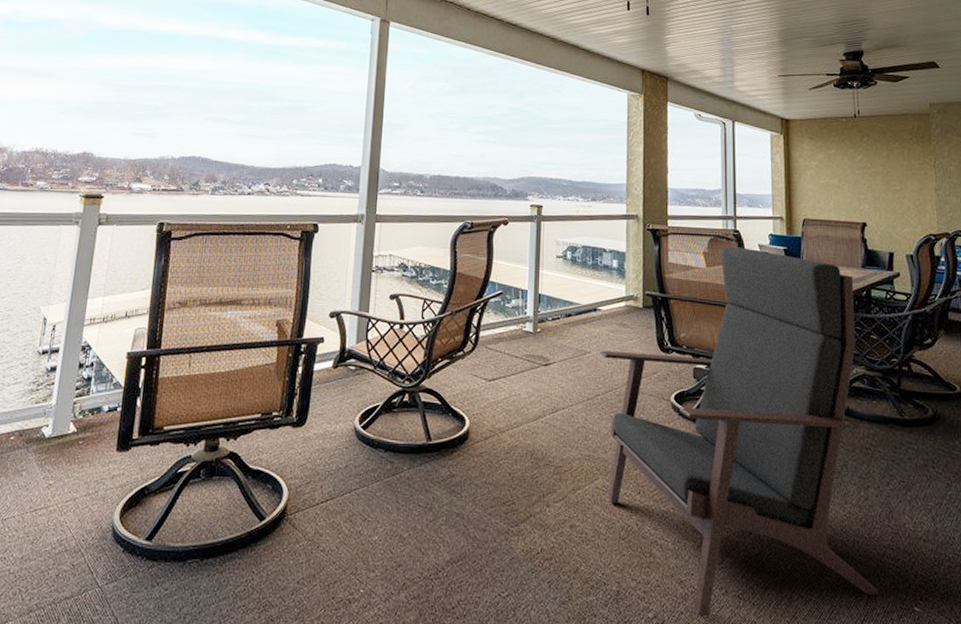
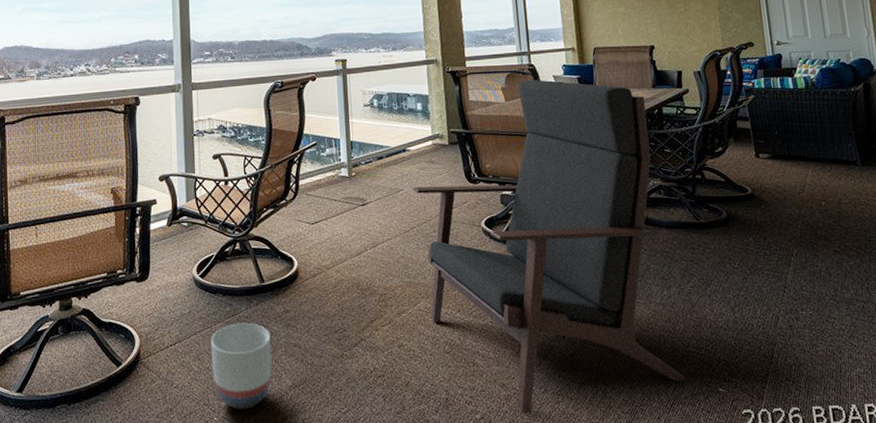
planter: none [364,483,432,583] -> present [211,322,272,409]

